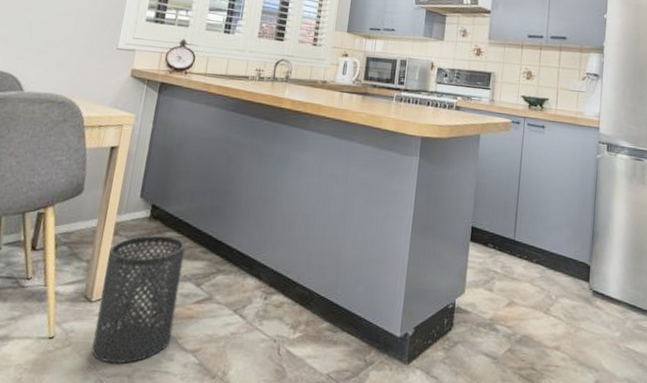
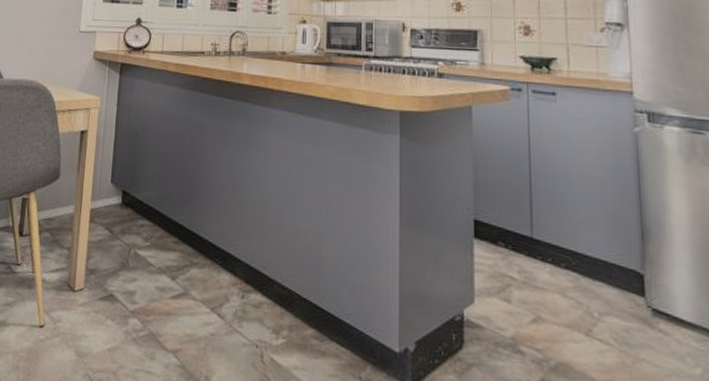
trash can: present [91,235,186,364] -> none [78,223,158,360]

